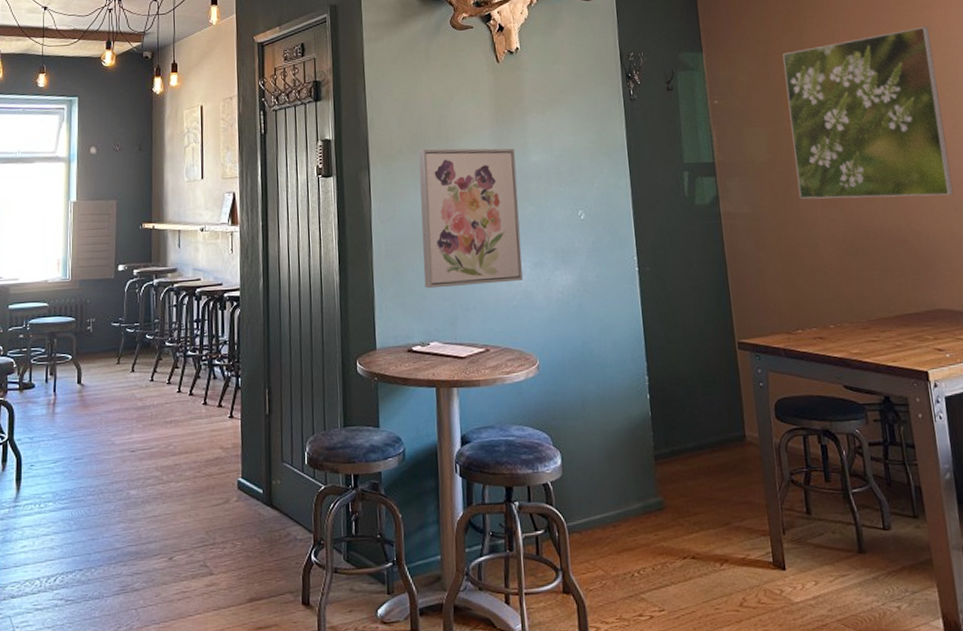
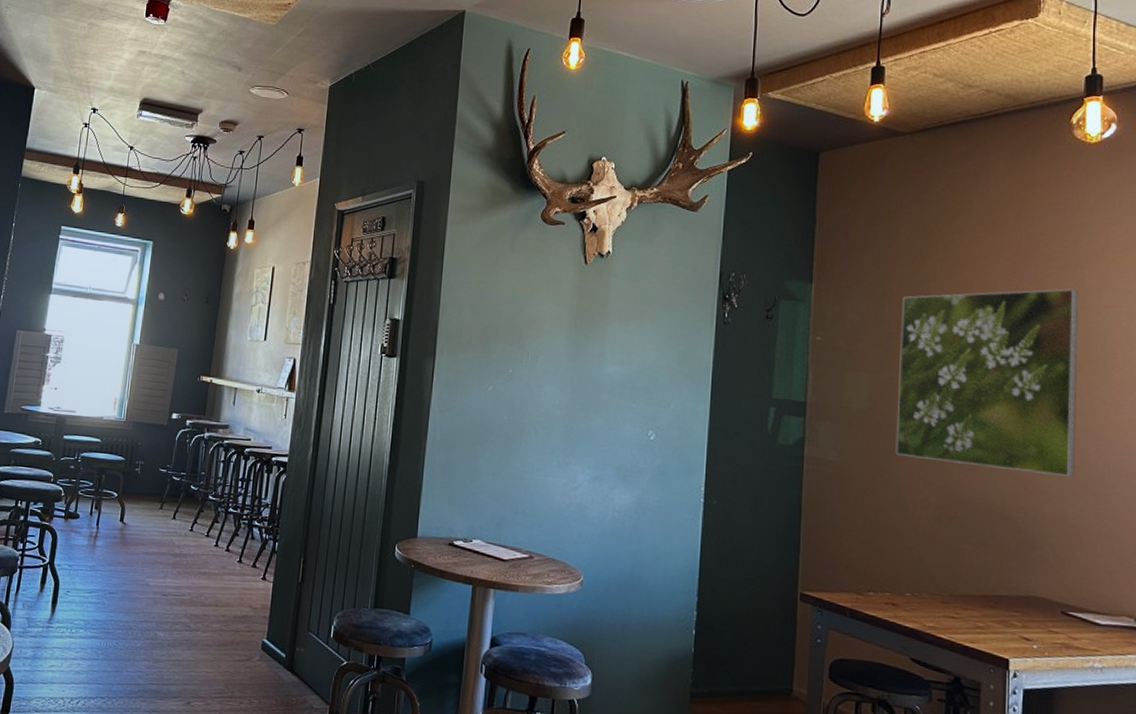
wall art: present [418,148,523,289] -> none [475,342,590,493]

